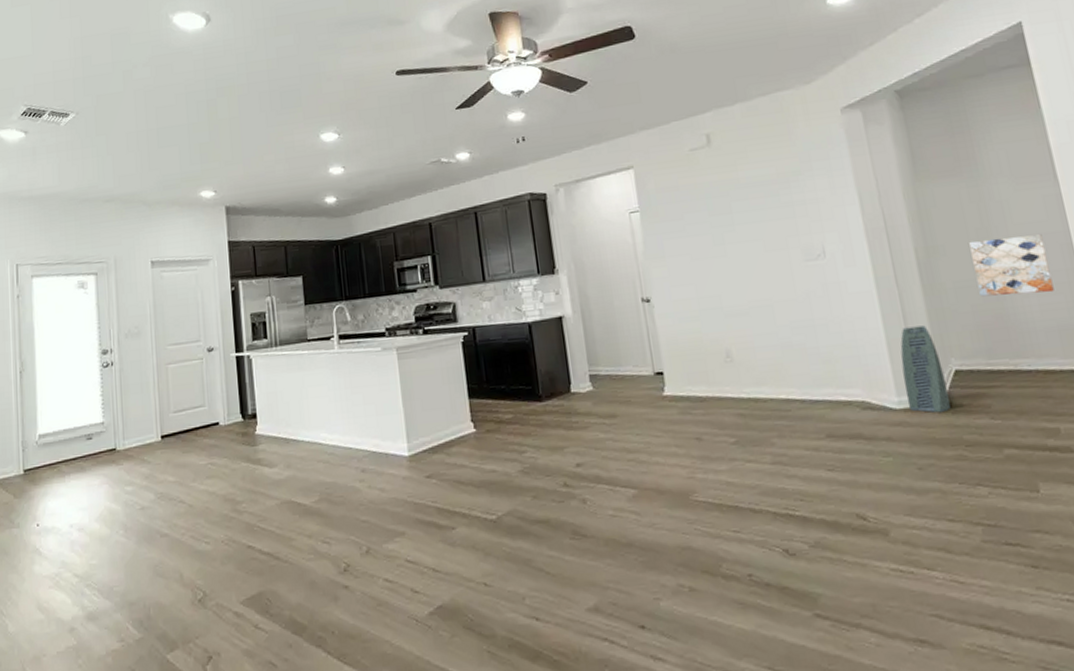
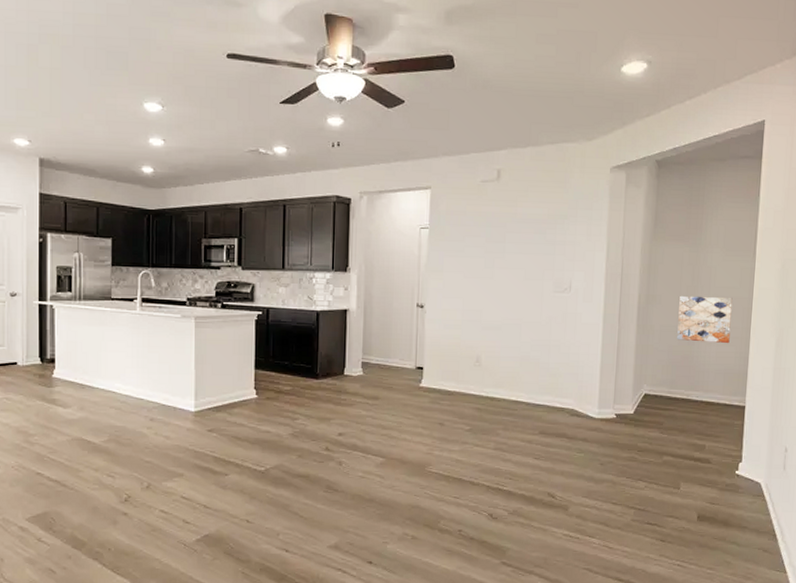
air purifier: present [900,325,951,413] -> none [604,356,637,425]

